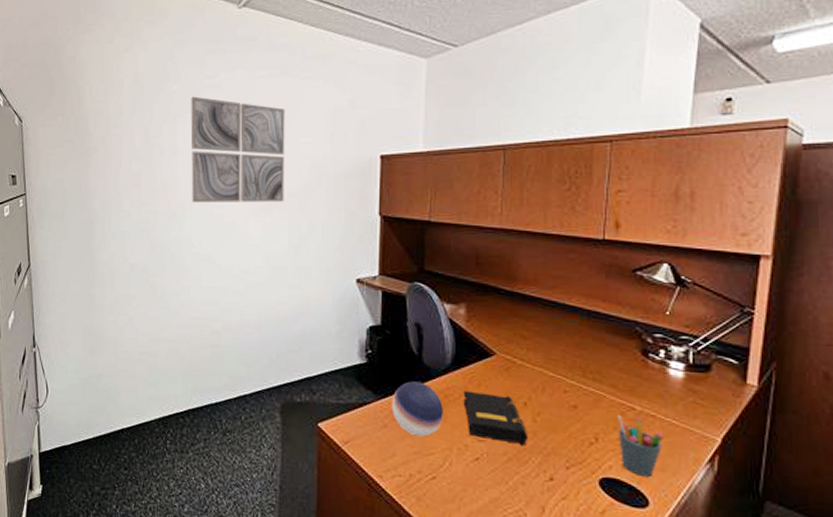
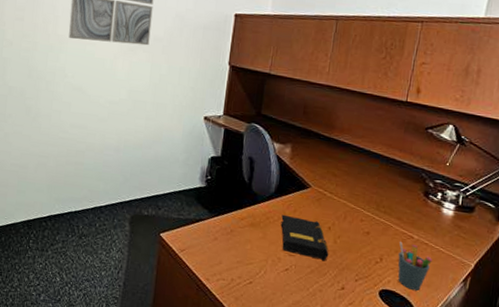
speaker: present [391,381,443,437] -> none [222,204,264,250]

